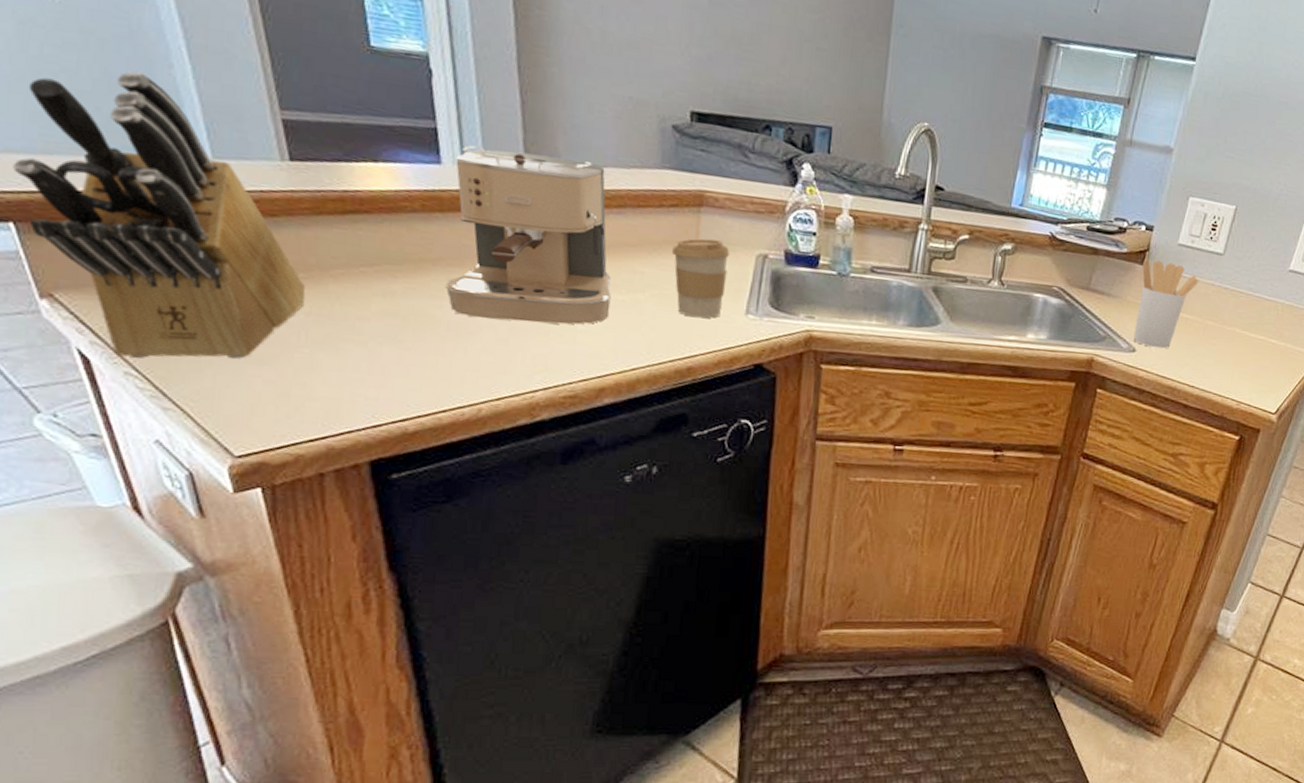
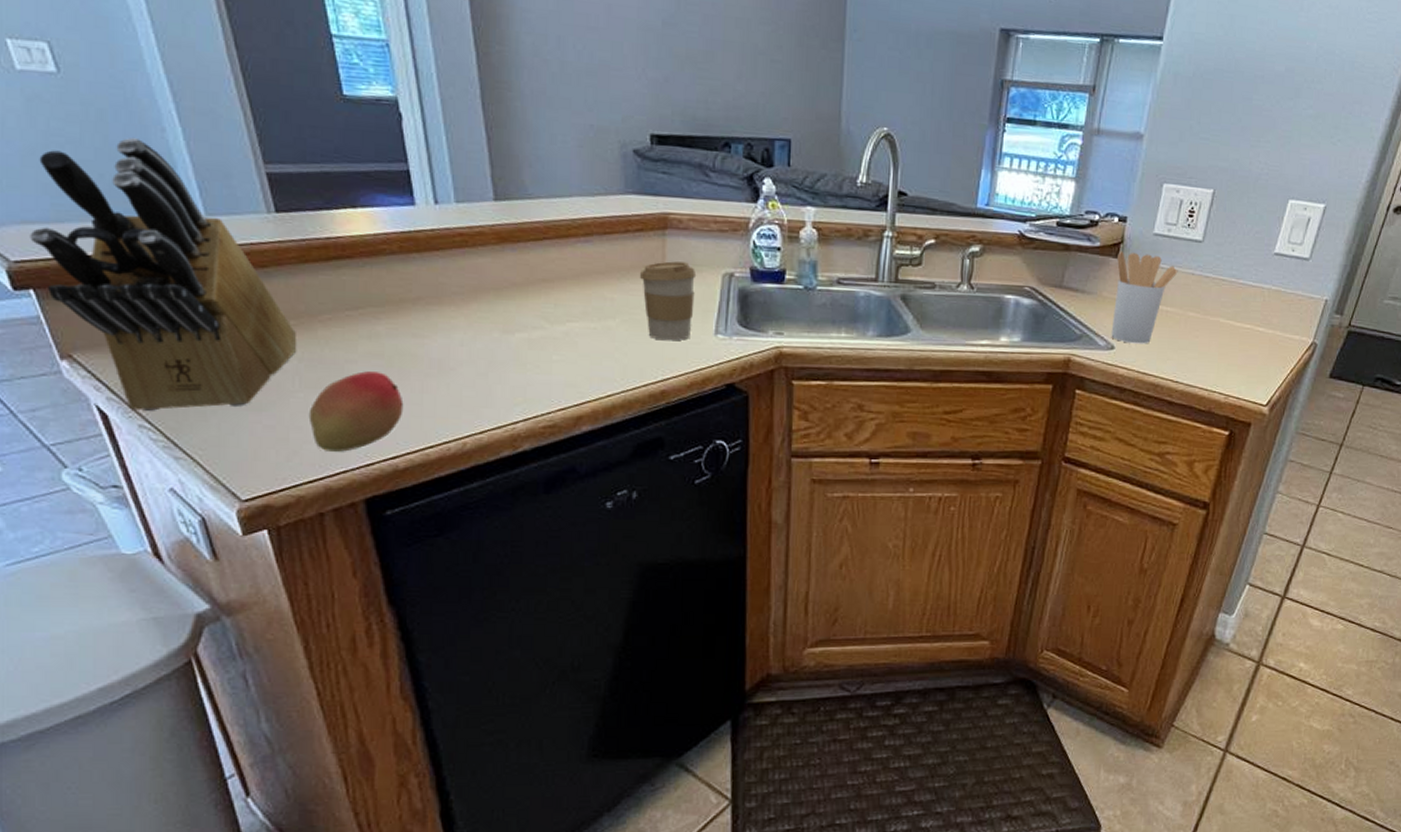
fruit: none [313,330,417,412] -> present [308,371,404,452]
coffee maker: present [444,145,611,325] -> none [425,184,583,355]

